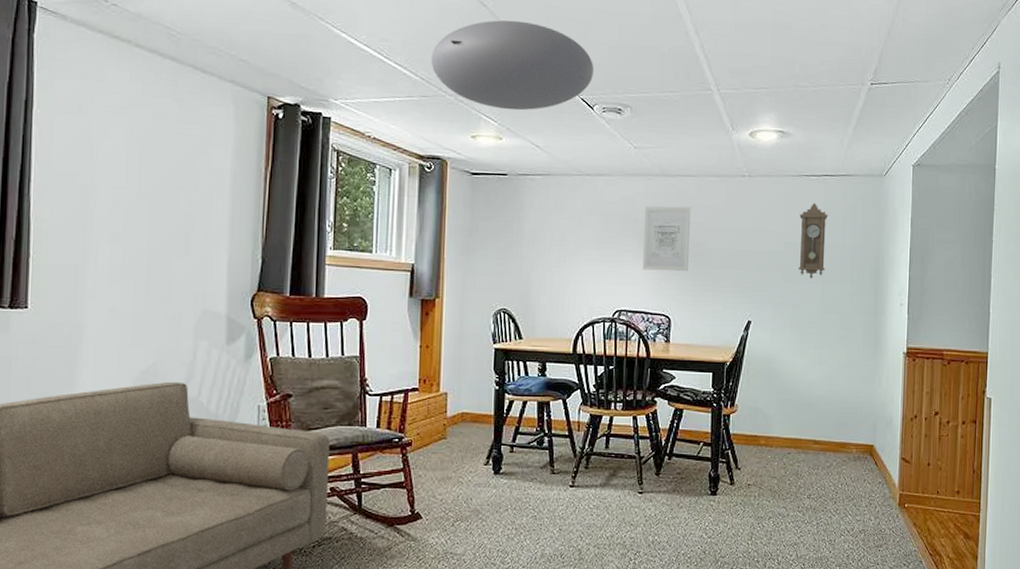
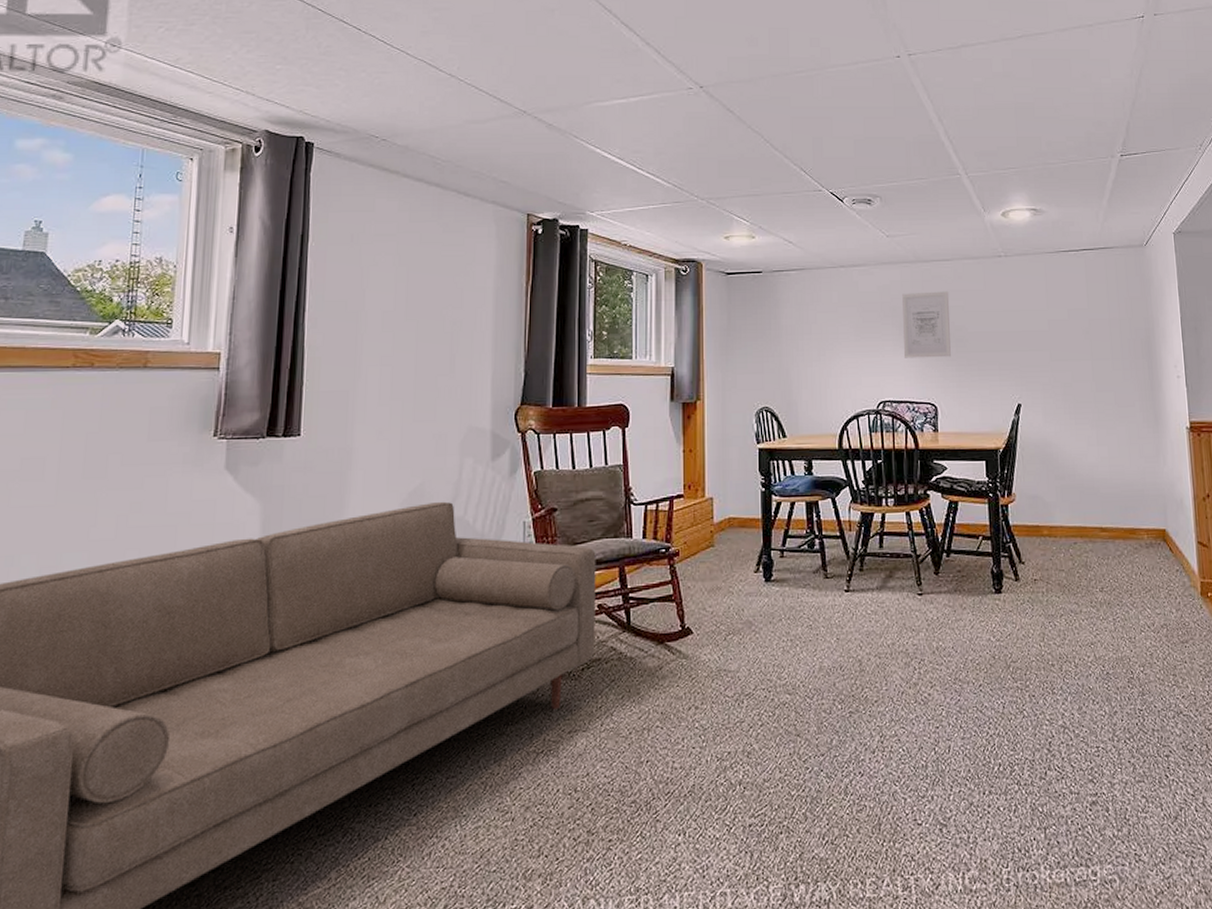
ceiling light: present [431,20,594,111] -> none [682,123,842,209]
pendulum clock: present [798,203,829,280] -> none [1061,279,1094,357]

